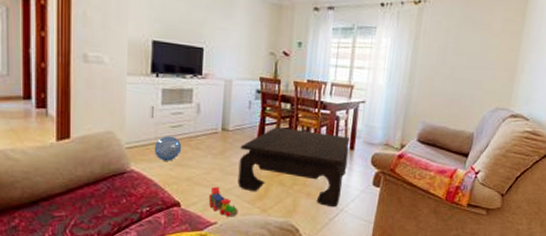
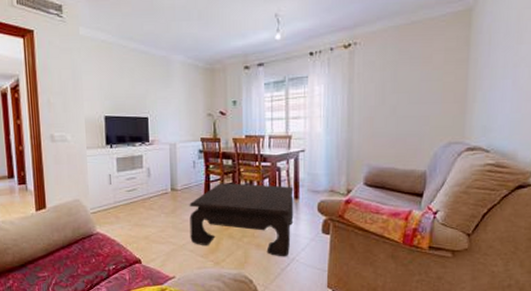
ball: present [154,136,182,161] -> none [114,199,138,222]
toy train: present [208,186,238,217] -> none [165,243,193,271]

